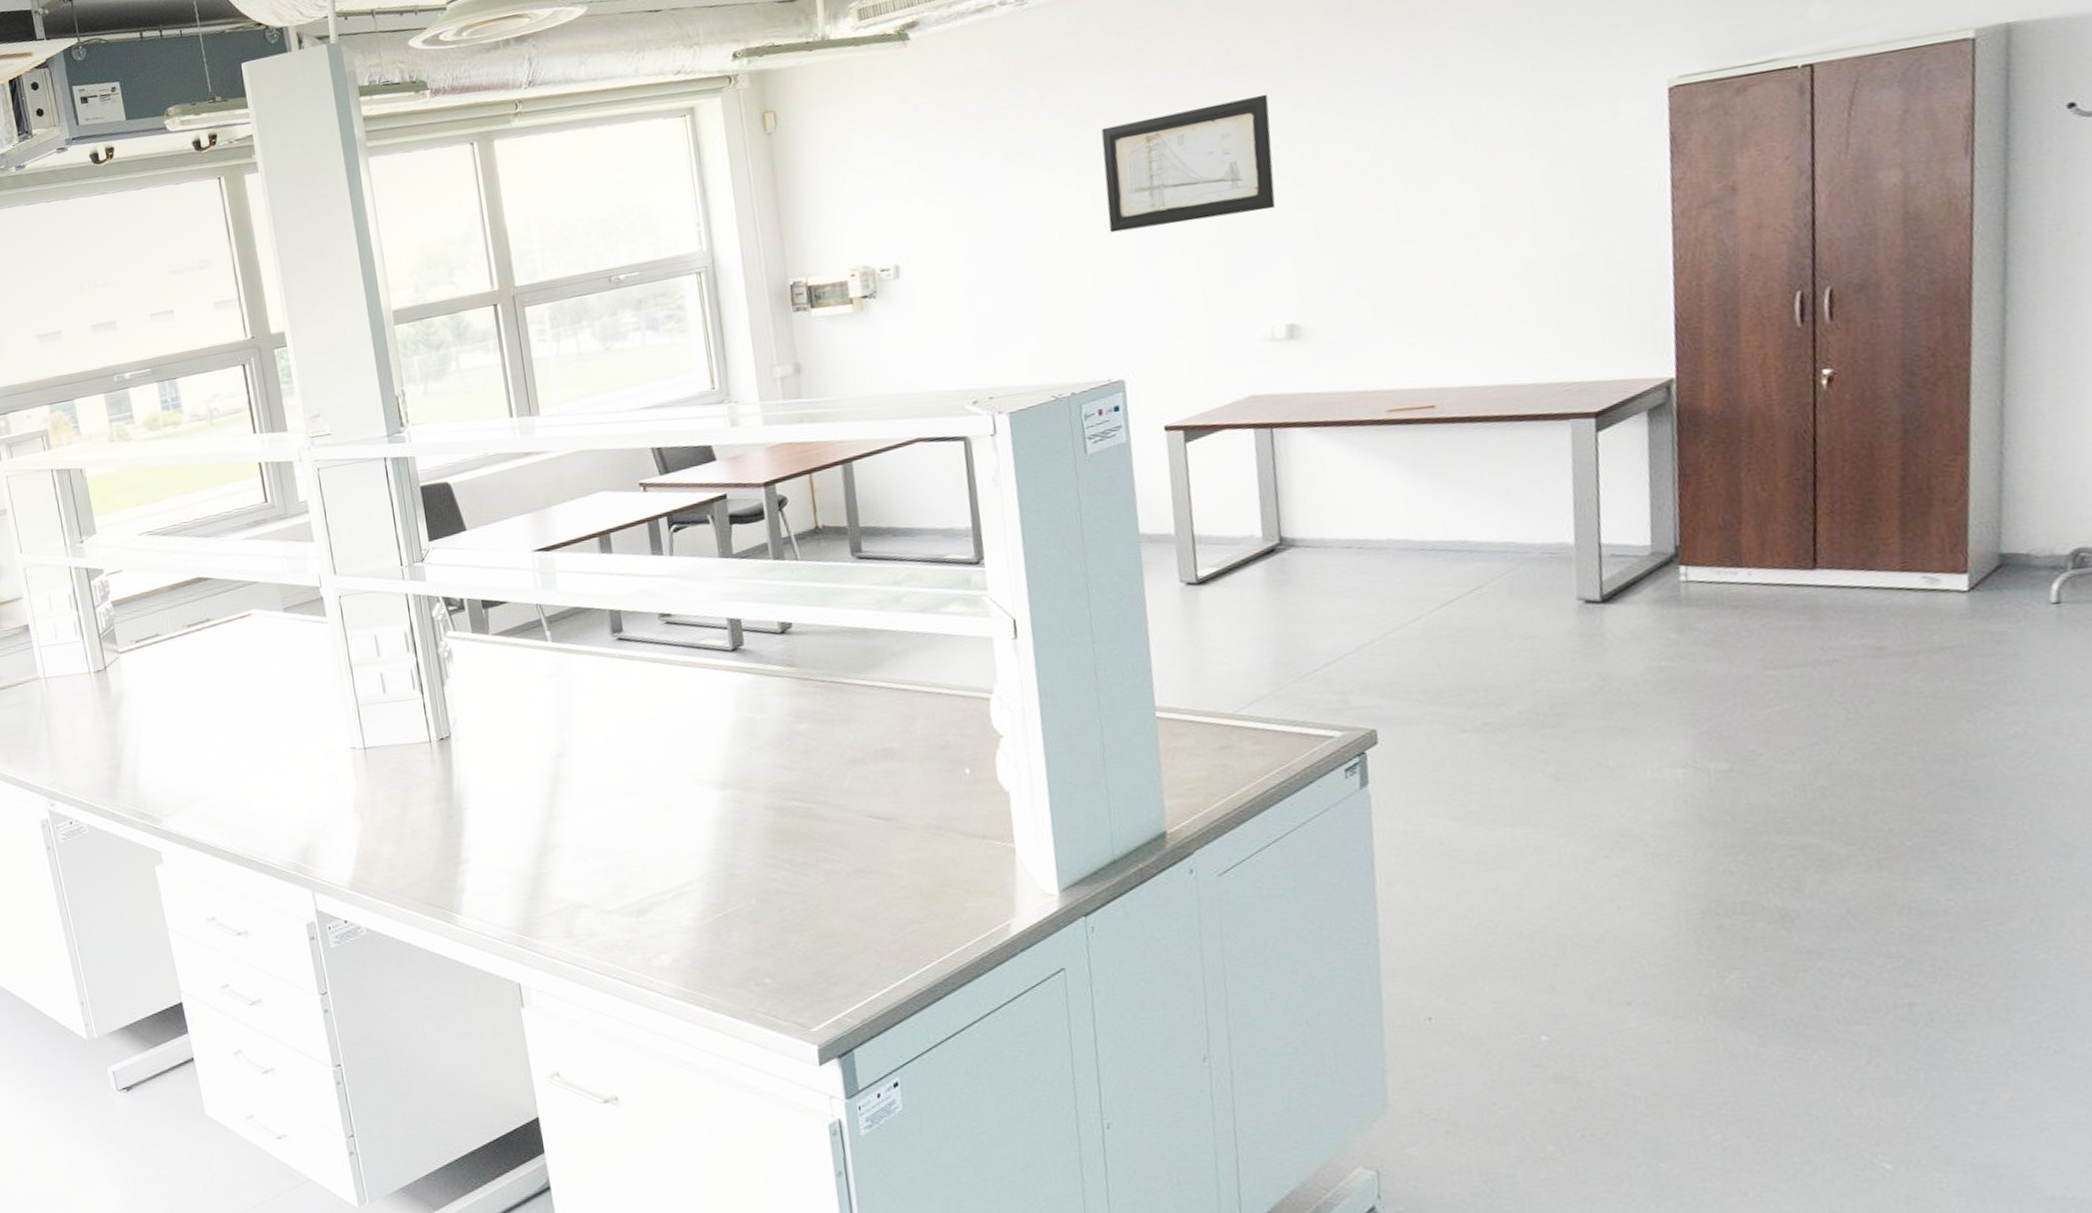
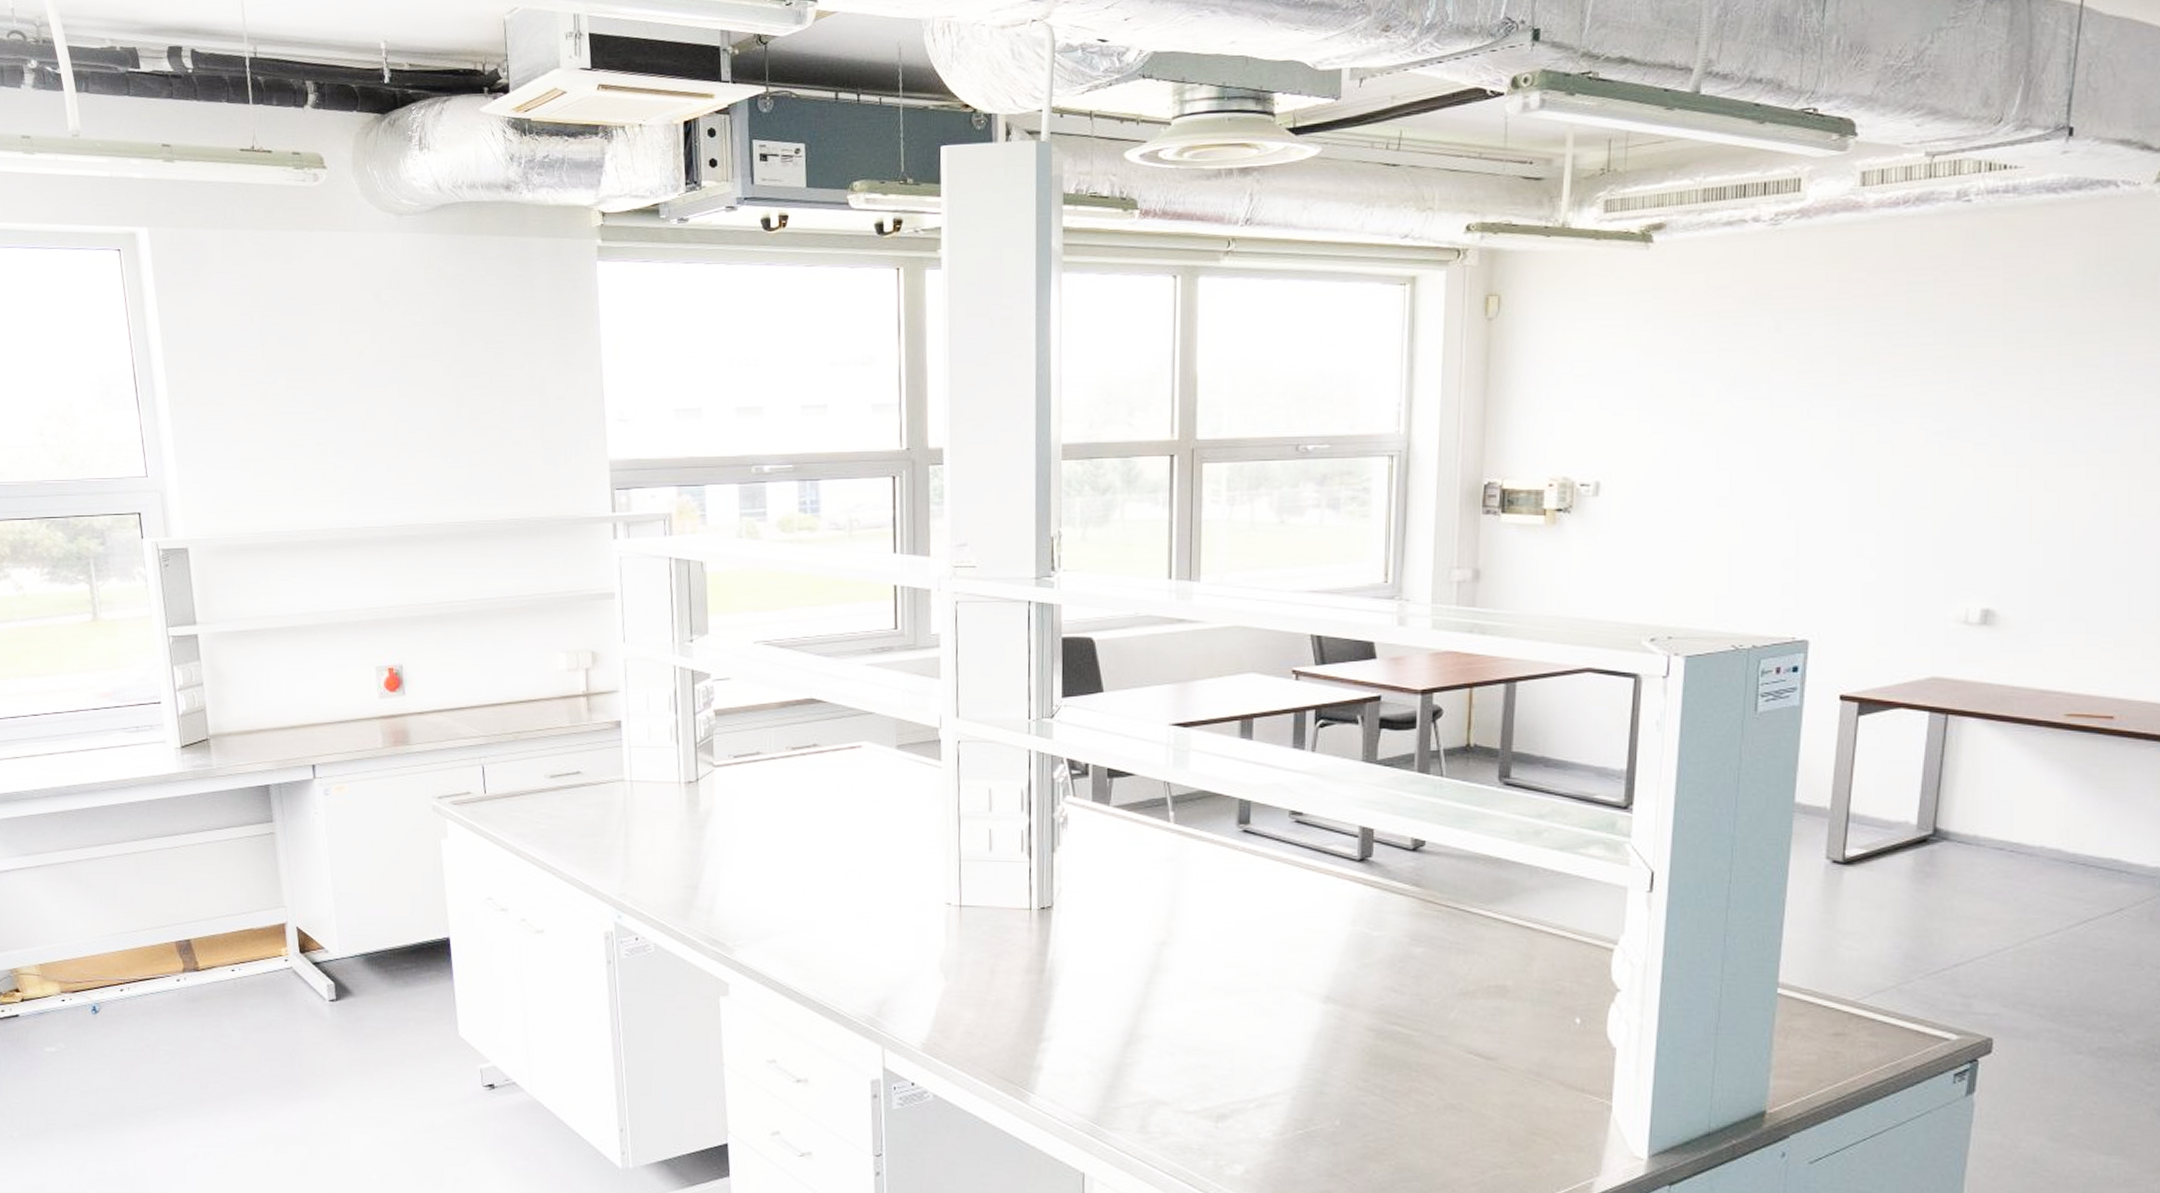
wall art: present [1101,94,1276,233] -> none [1821,363,2008,485]

